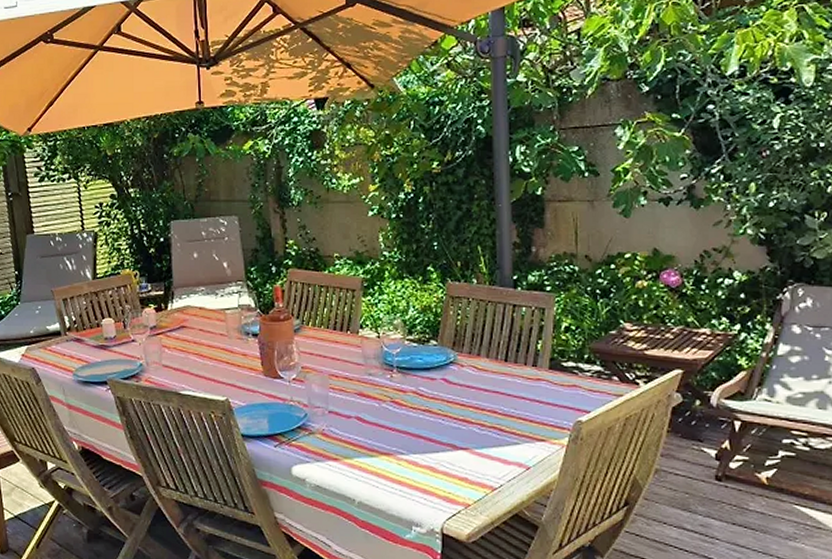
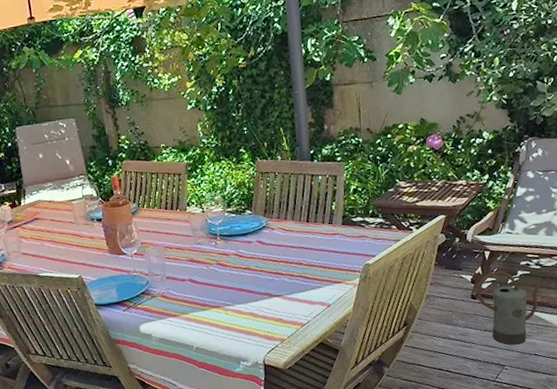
watering can: none [722,447,816,548] -> present [476,270,545,345]

